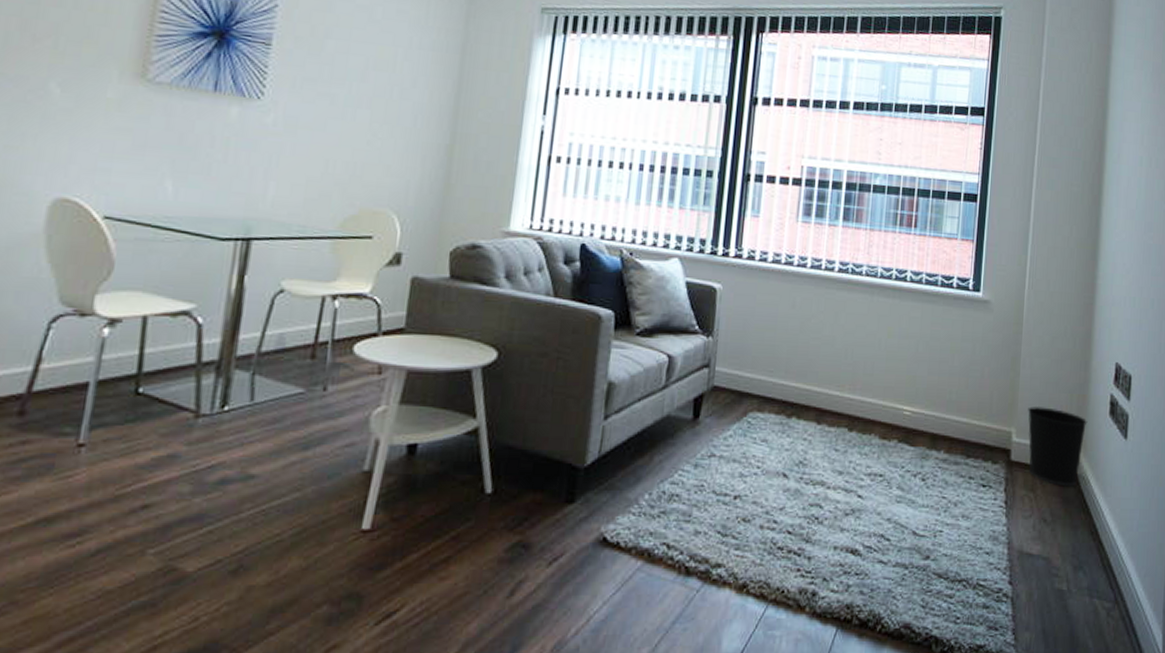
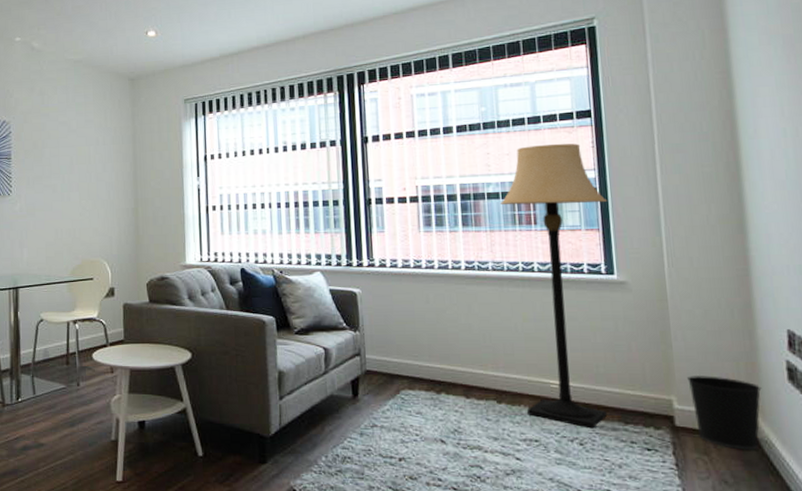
lamp: none [875,137,986,462] -> present [499,143,608,429]

